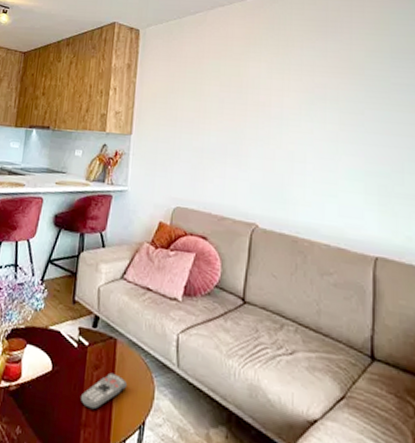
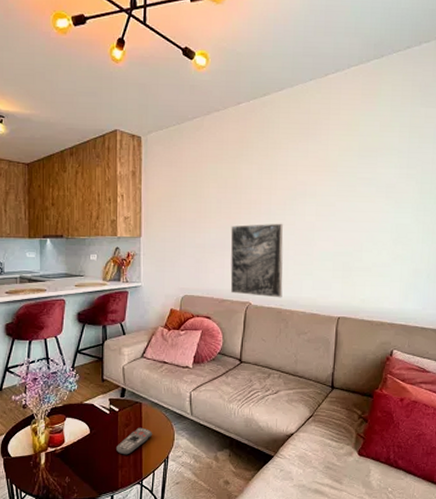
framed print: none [232,129,299,223] -> present [230,223,283,298]

